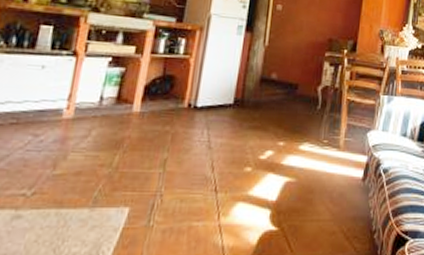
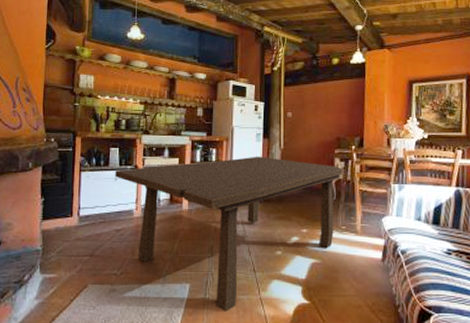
dining table: none [42,52,332,243] -> present [115,156,343,312]

